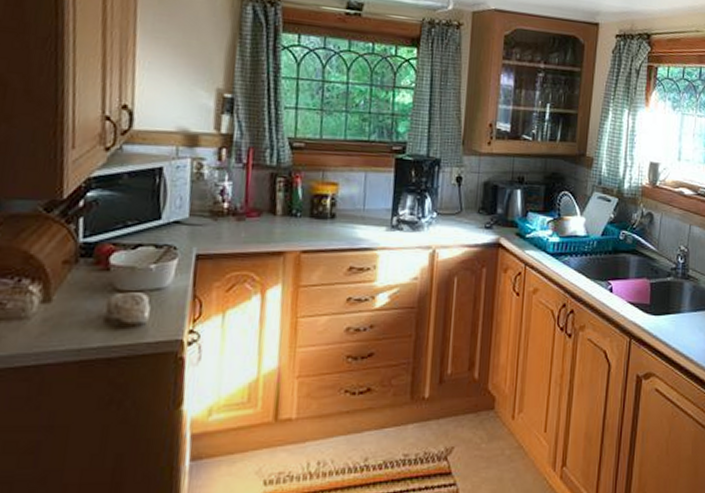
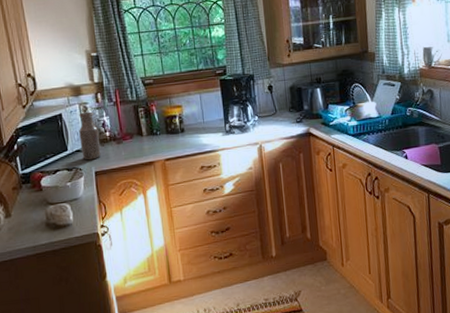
bottle: none [181,170,213,238] -> present [79,111,101,160]

